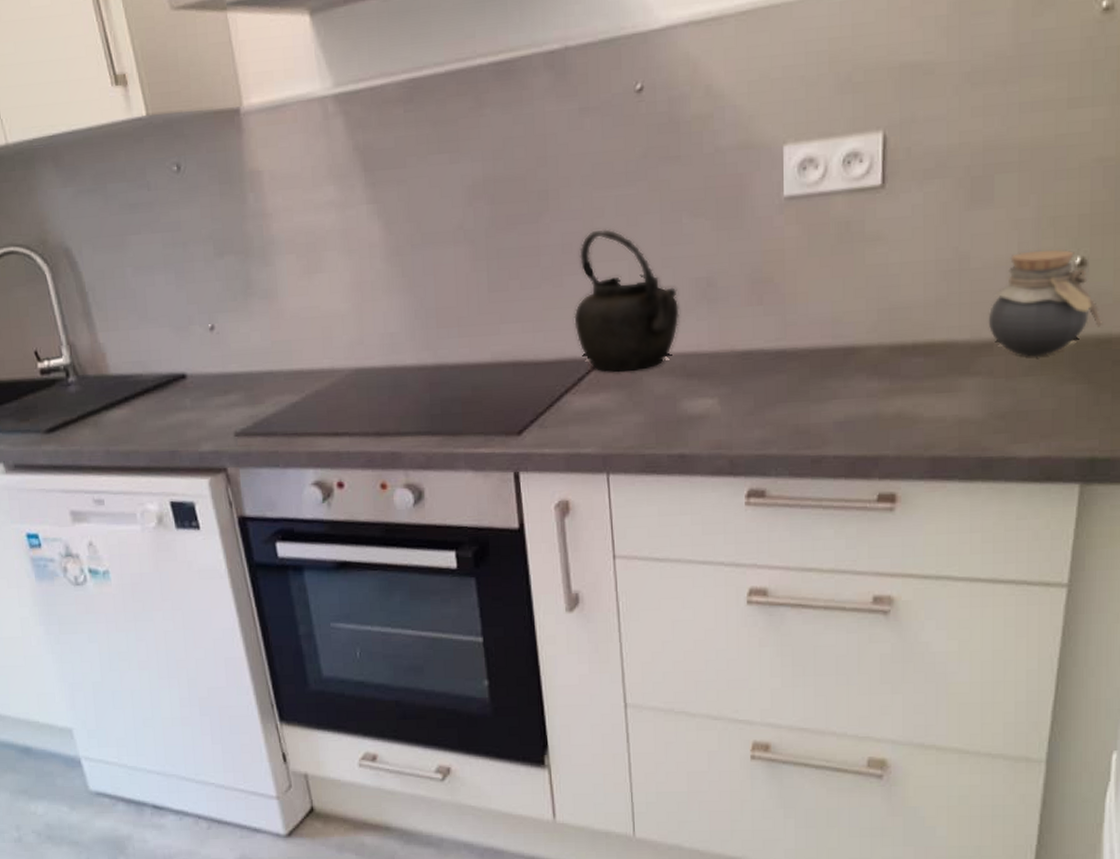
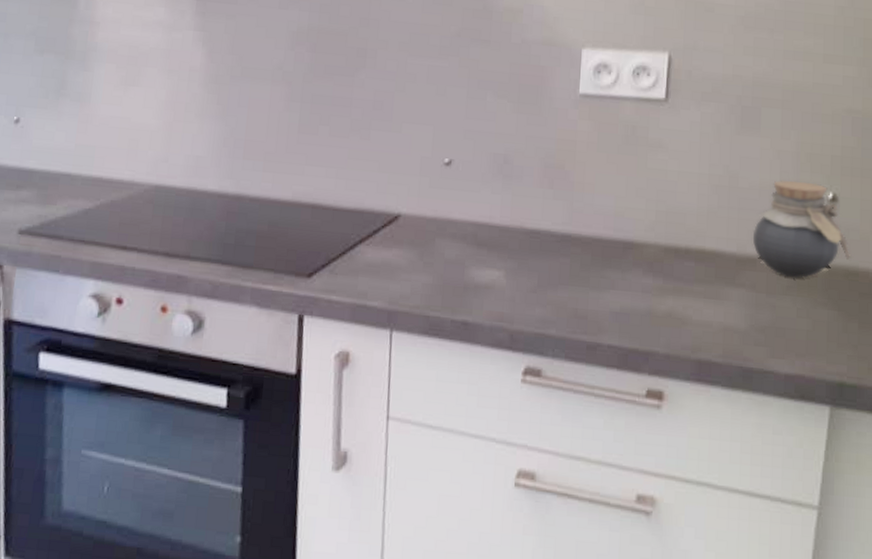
kettle: present [574,229,680,373] -> none [376,93,476,233]

